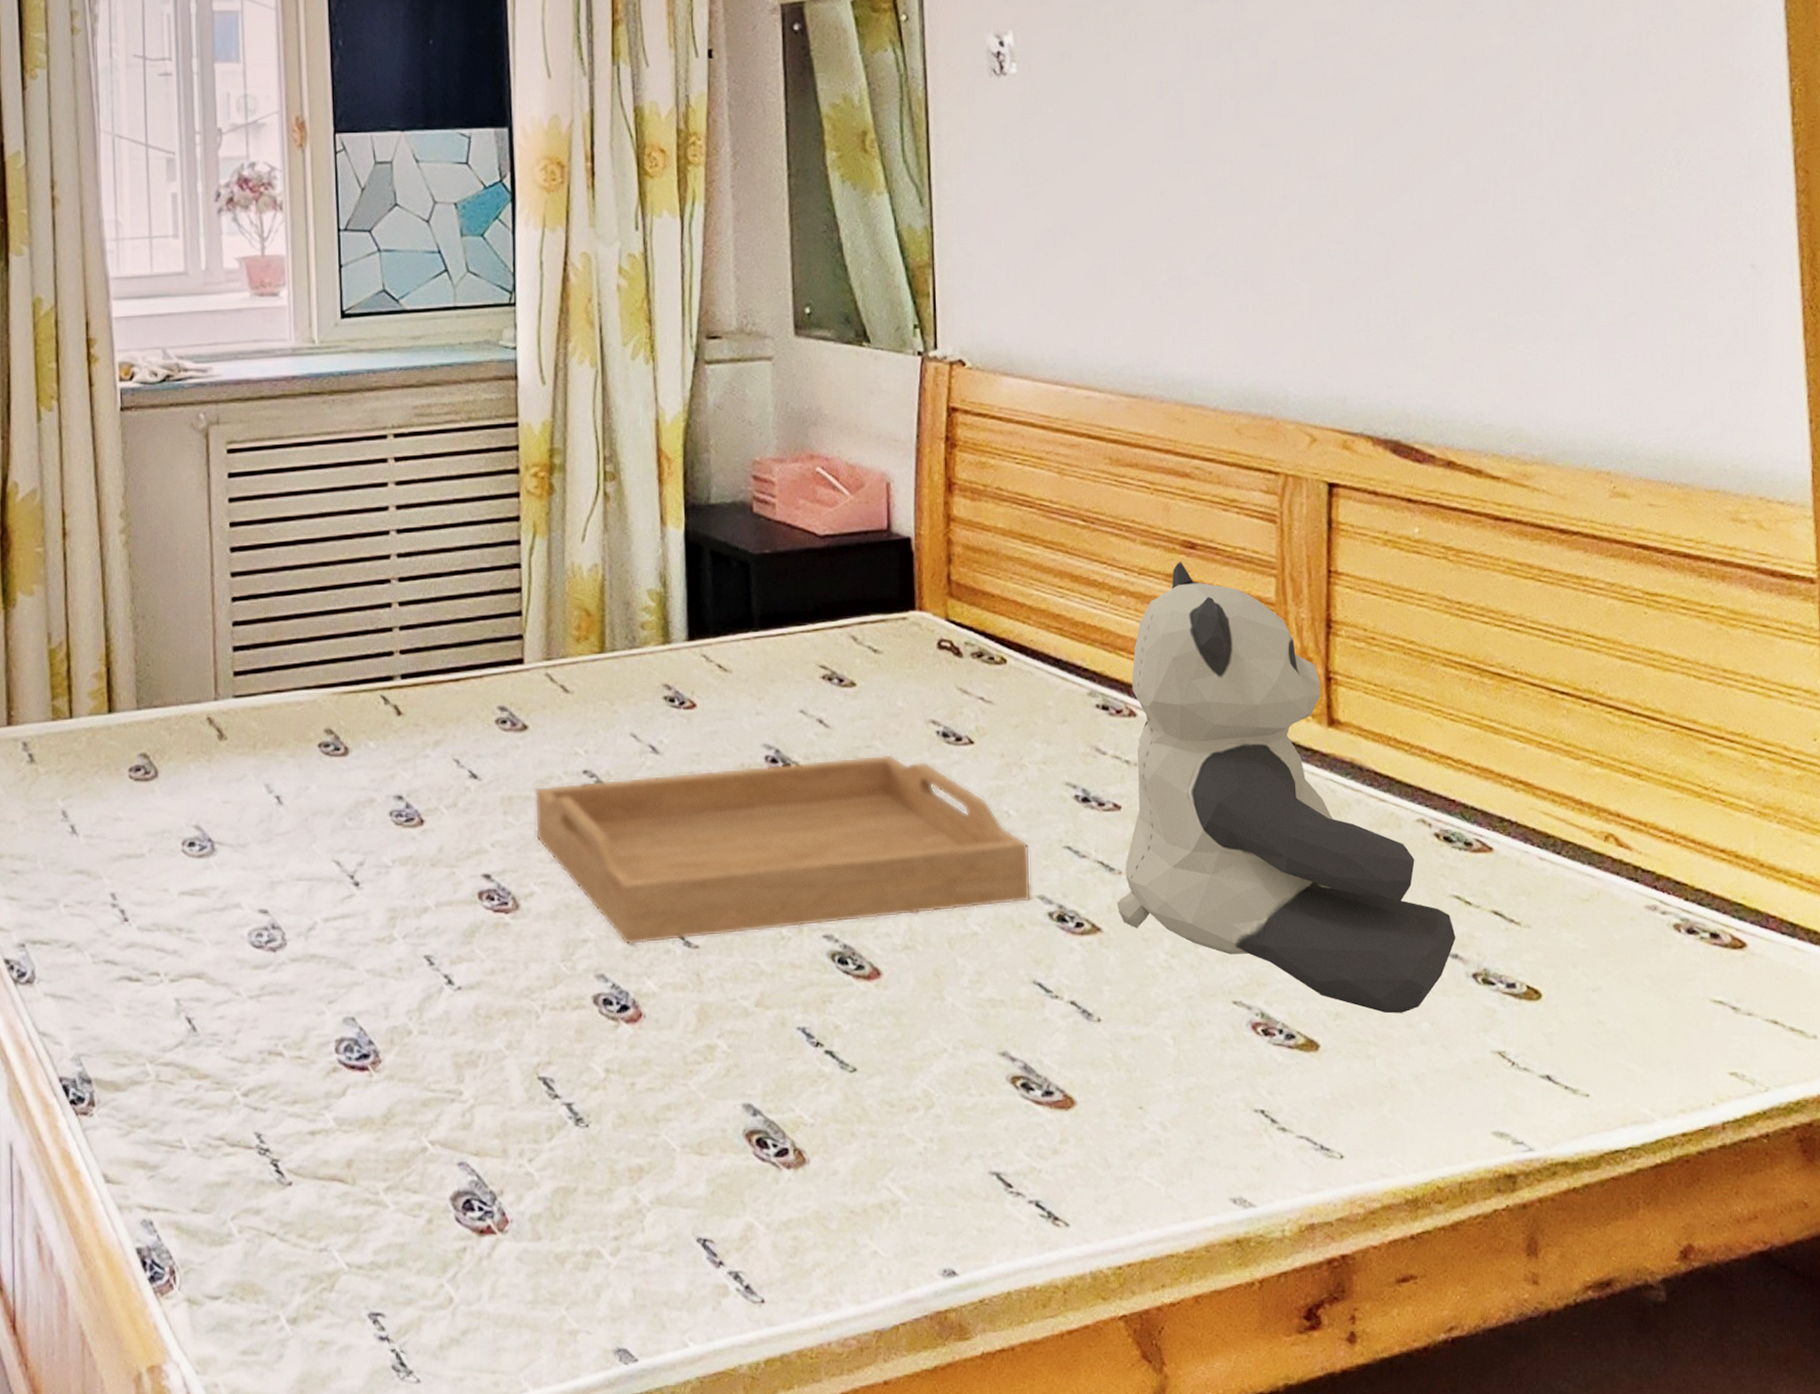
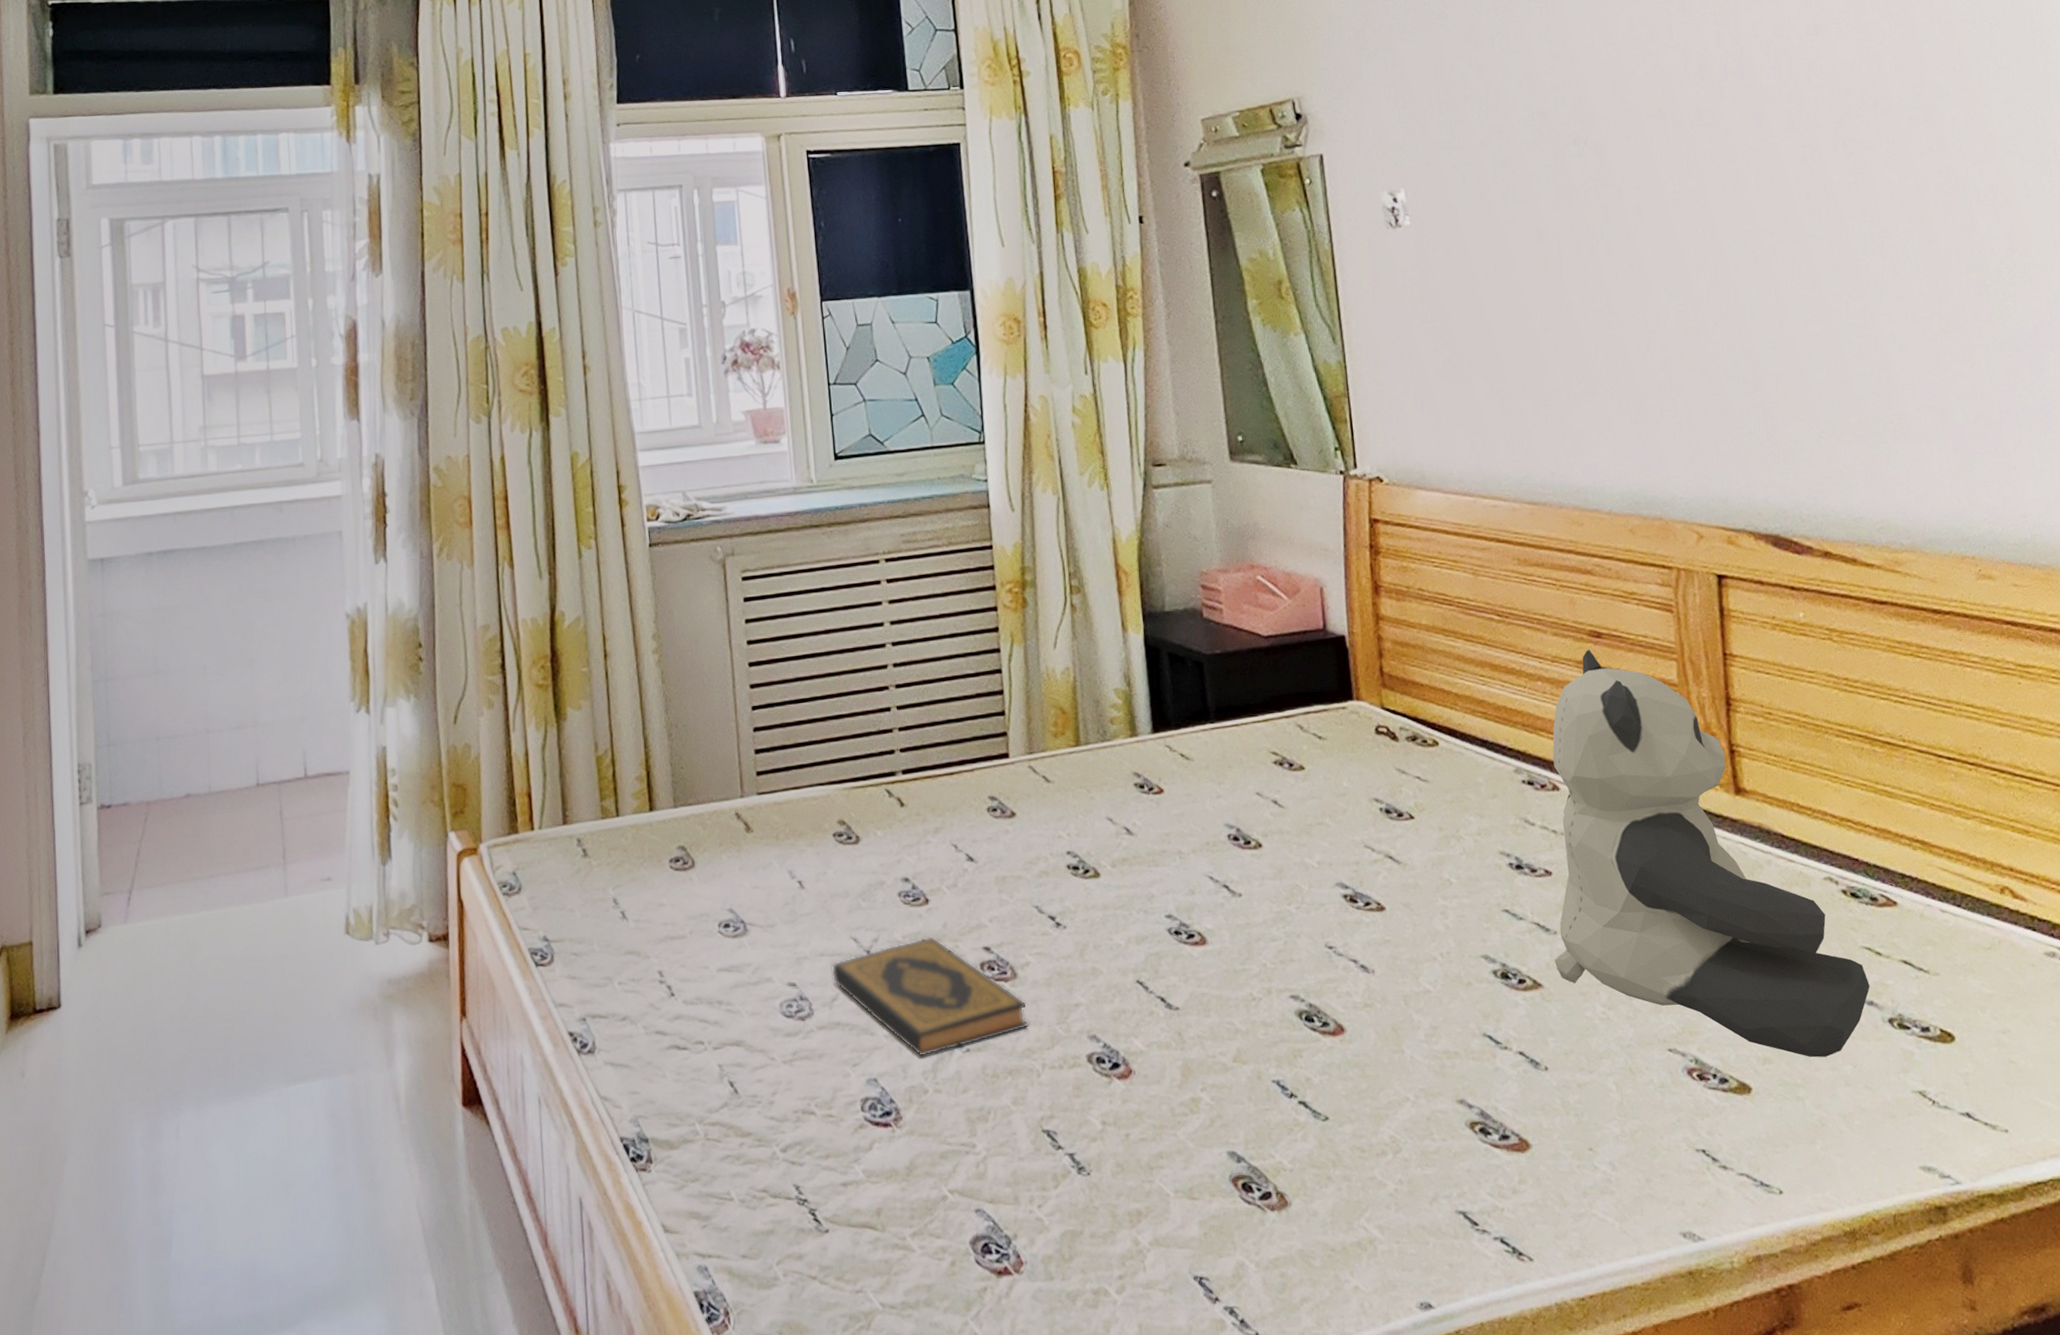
hardback book: none [309,861,529,994] -> present [831,936,1028,1057]
serving tray: present [534,754,1032,945] -> none [1024,830,1476,1009]

